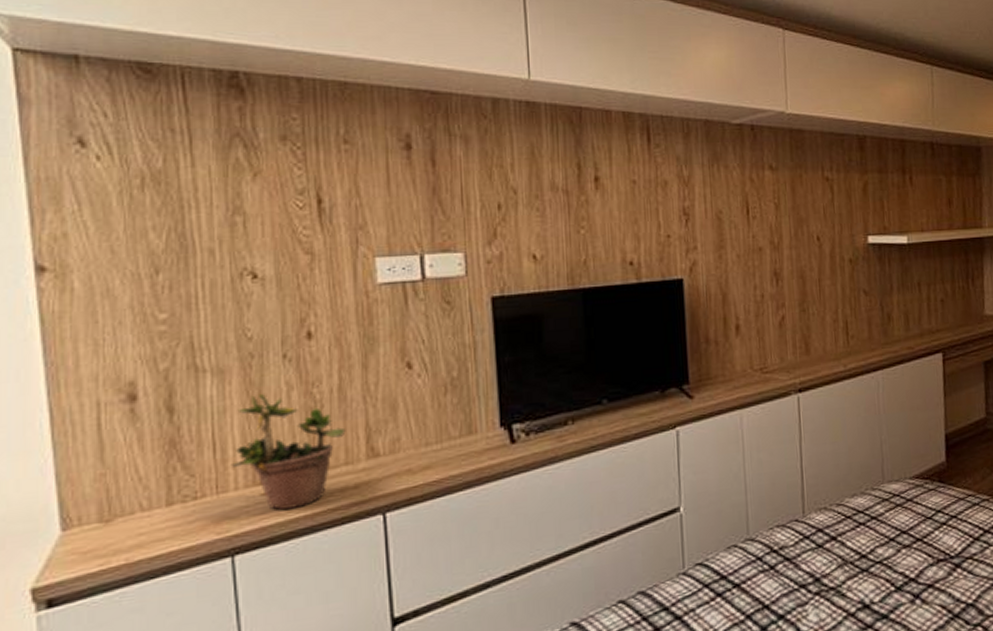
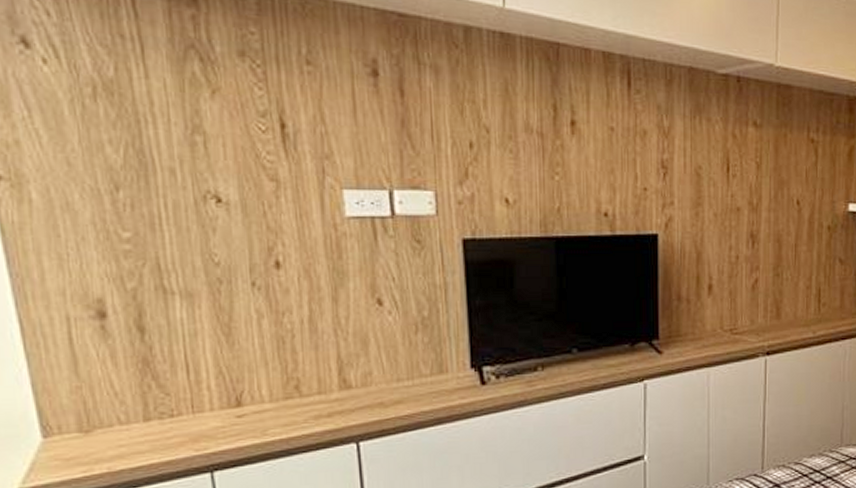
potted plant: present [231,385,346,510] -> none [205,315,318,432]

